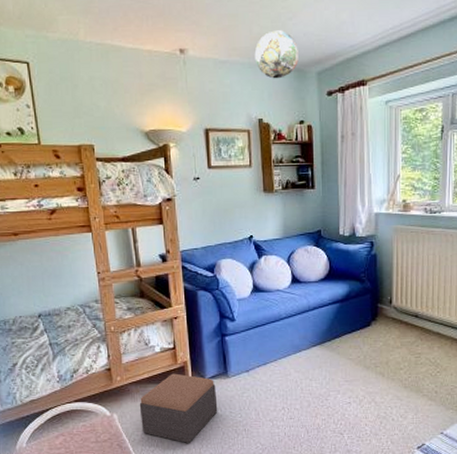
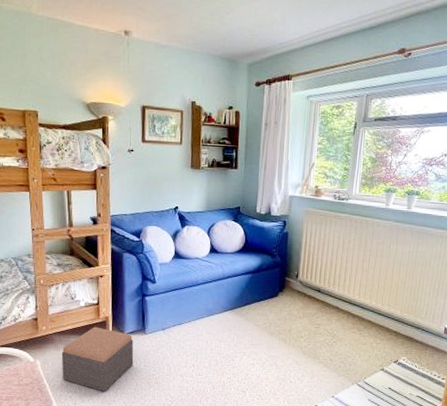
decorative vase: present [254,30,300,79] -> none [192,22,234,67]

